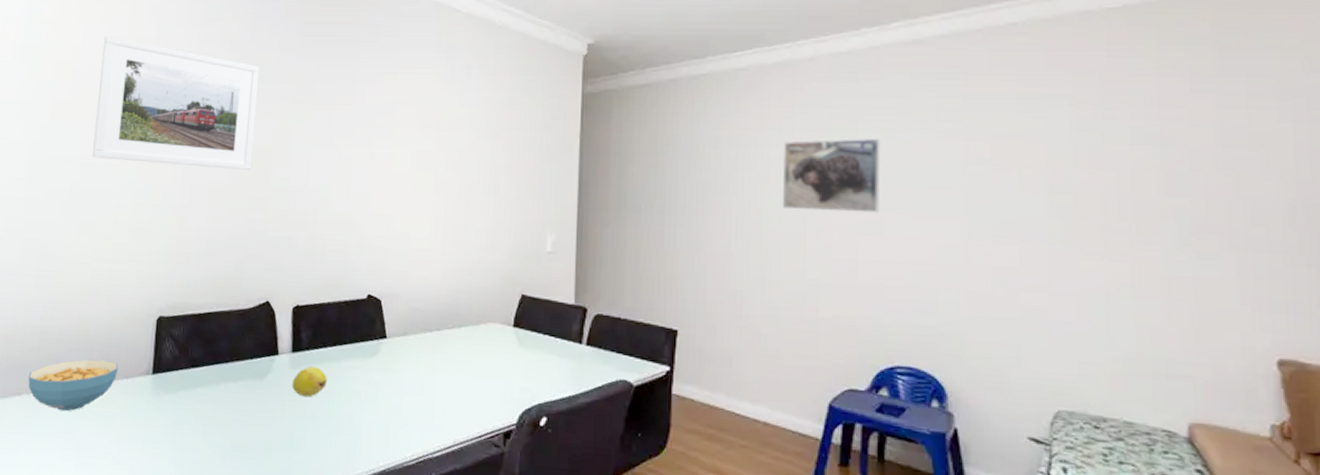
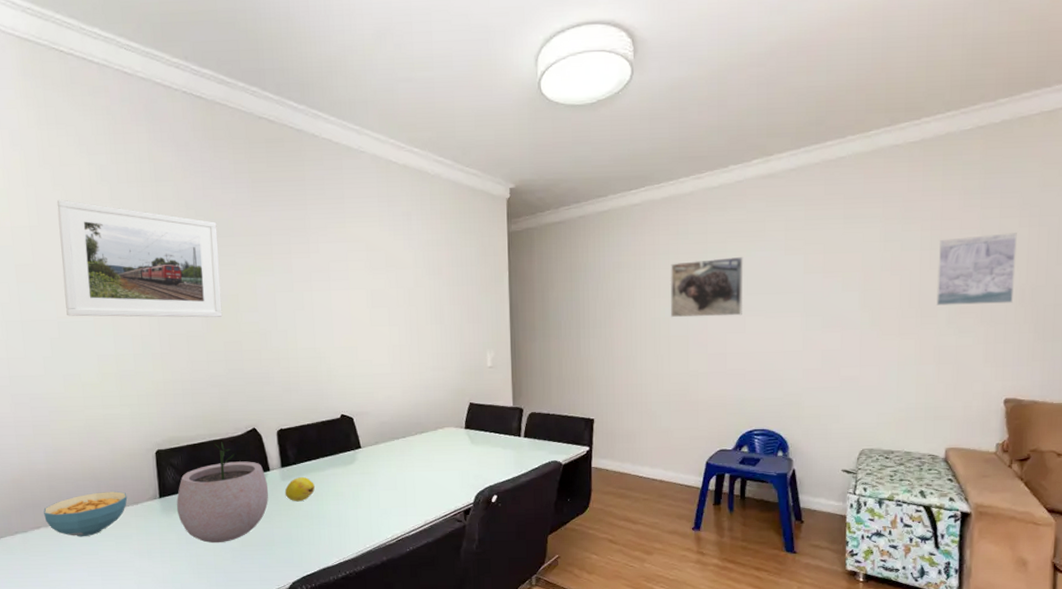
plant pot: none [169,314,274,438] -> present [177,442,269,543]
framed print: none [1158,129,1279,224] -> present [936,233,1017,306]

